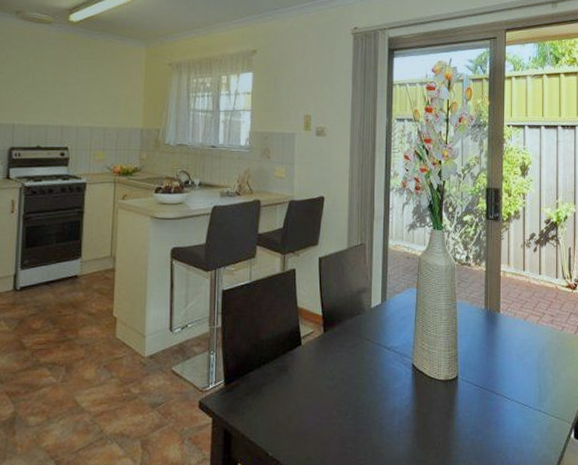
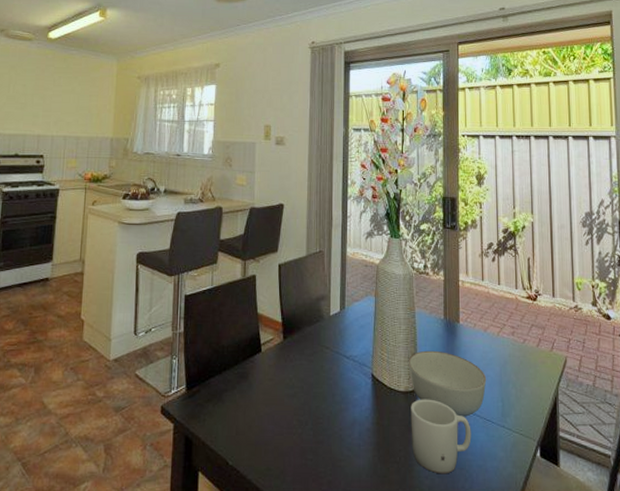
bowl: none [448,340,525,403] -> present [408,350,487,417]
mug: none [450,386,509,458] -> present [411,399,472,474]

